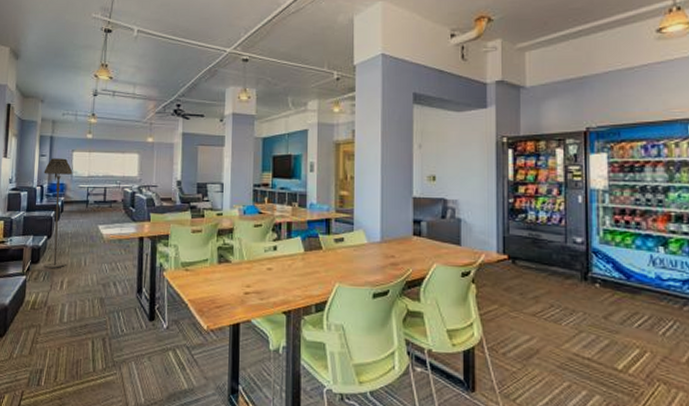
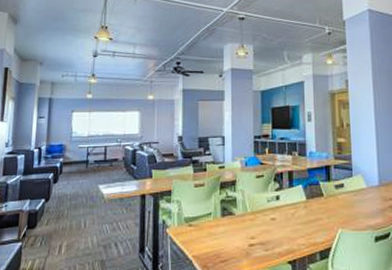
floor lamp: present [43,158,73,269] -> none [41,119,72,233]

